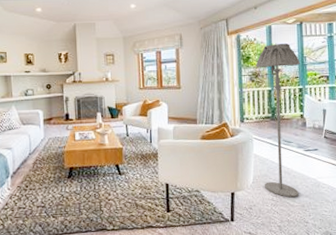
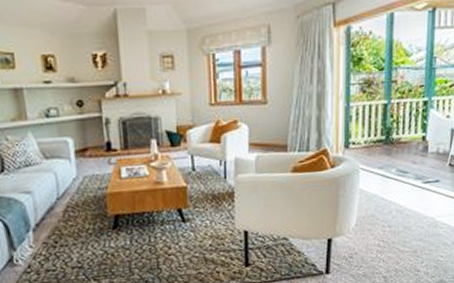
floor lamp: present [255,44,300,198] -> none [369,39,428,242]

